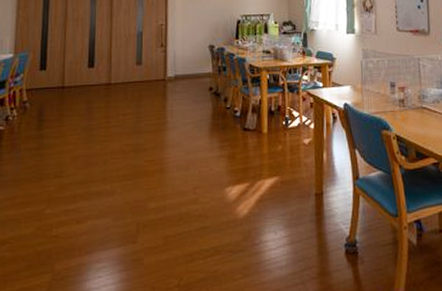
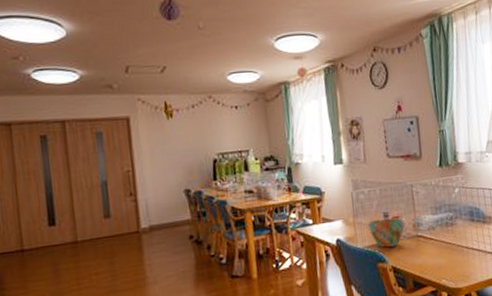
cup: none [375,88,411,116] -> present [368,218,406,248]

